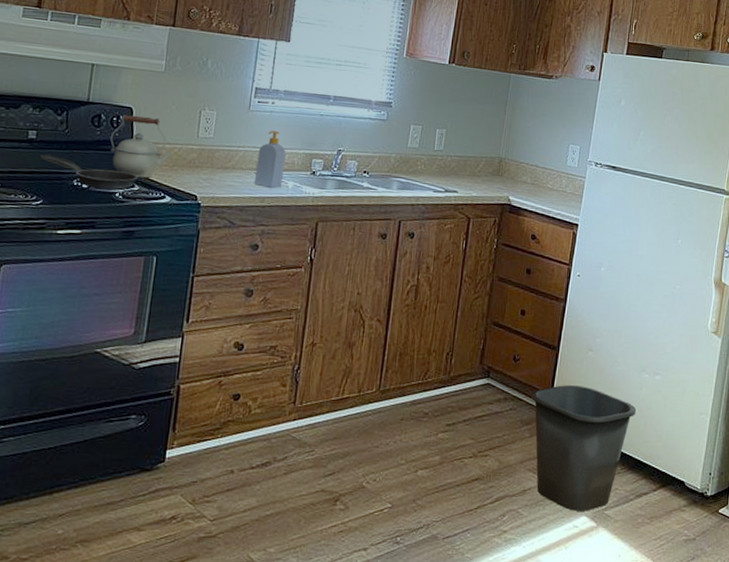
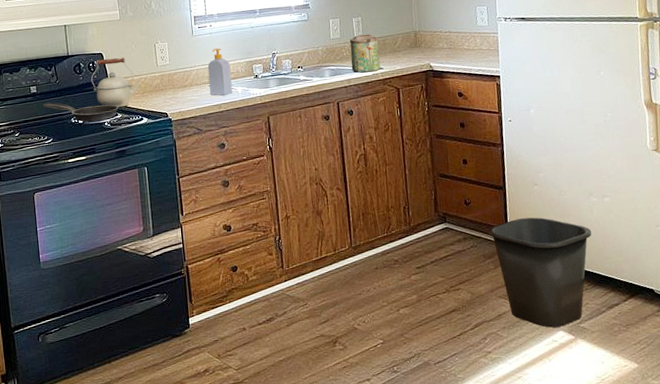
canister: none [423,149,459,195] -> present [349,34,381,73]

